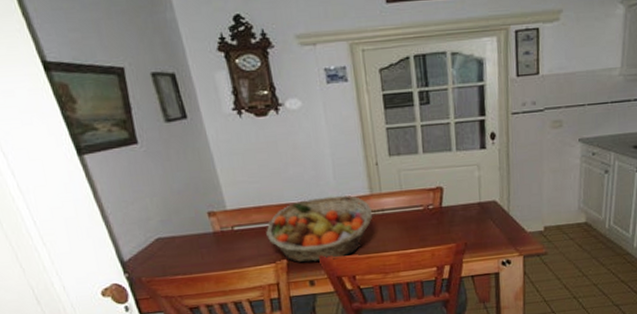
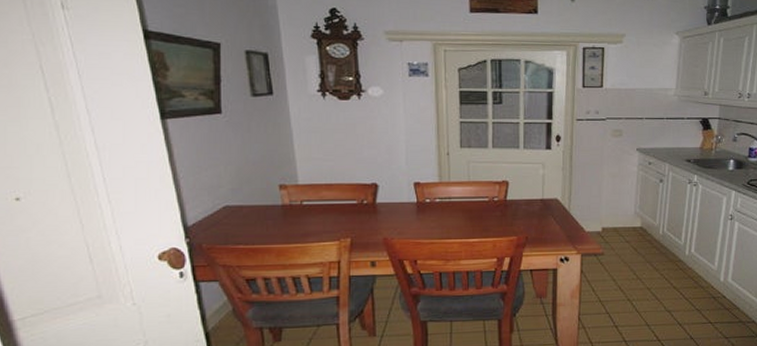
fruit basket: present [266,195,373,263] -> none [334,180,440,243]

